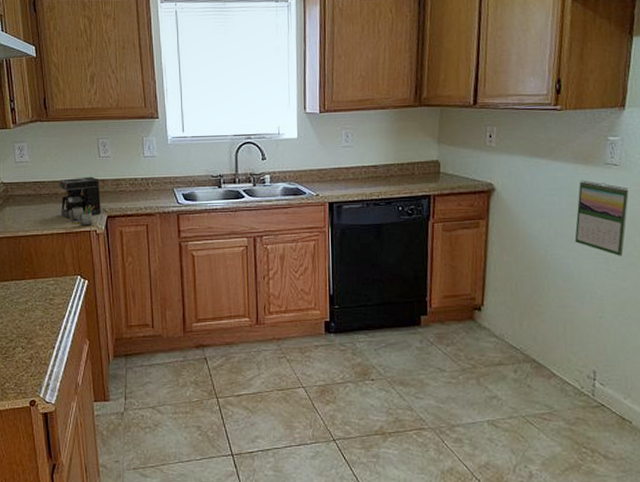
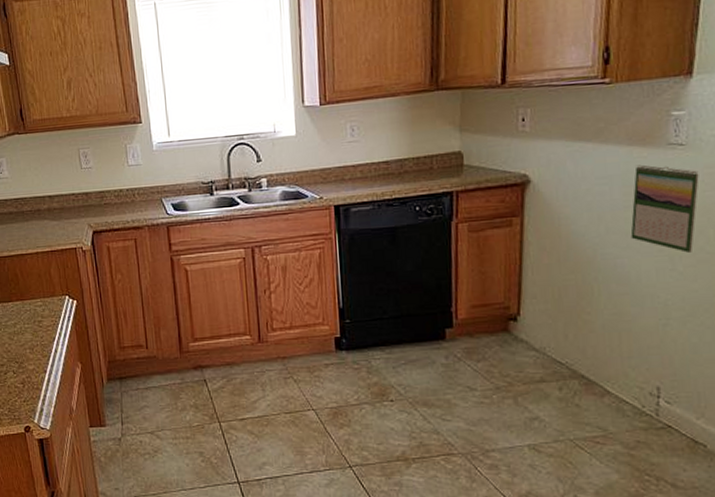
coffee maker: present [59,176,101,226] -> none [41,190,86,243]

